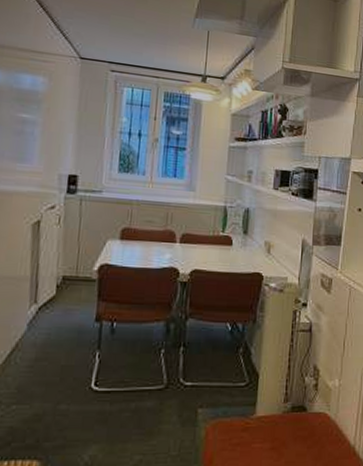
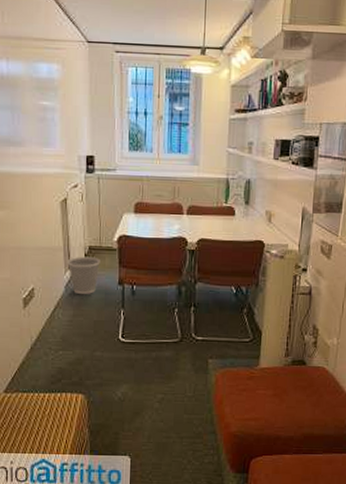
wastebasket: none [33,287,75,333] -> present [67,256,100,294]

